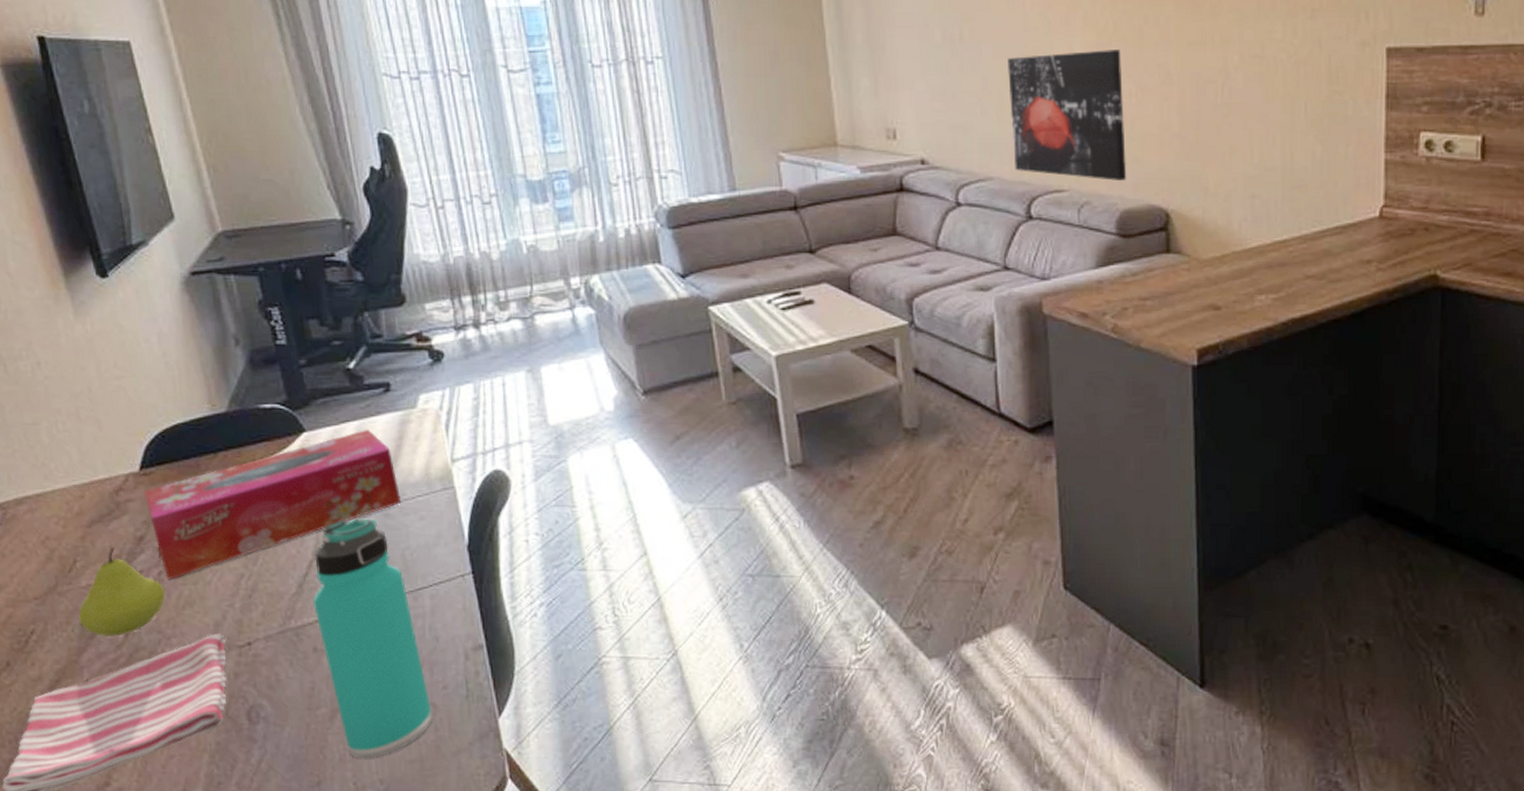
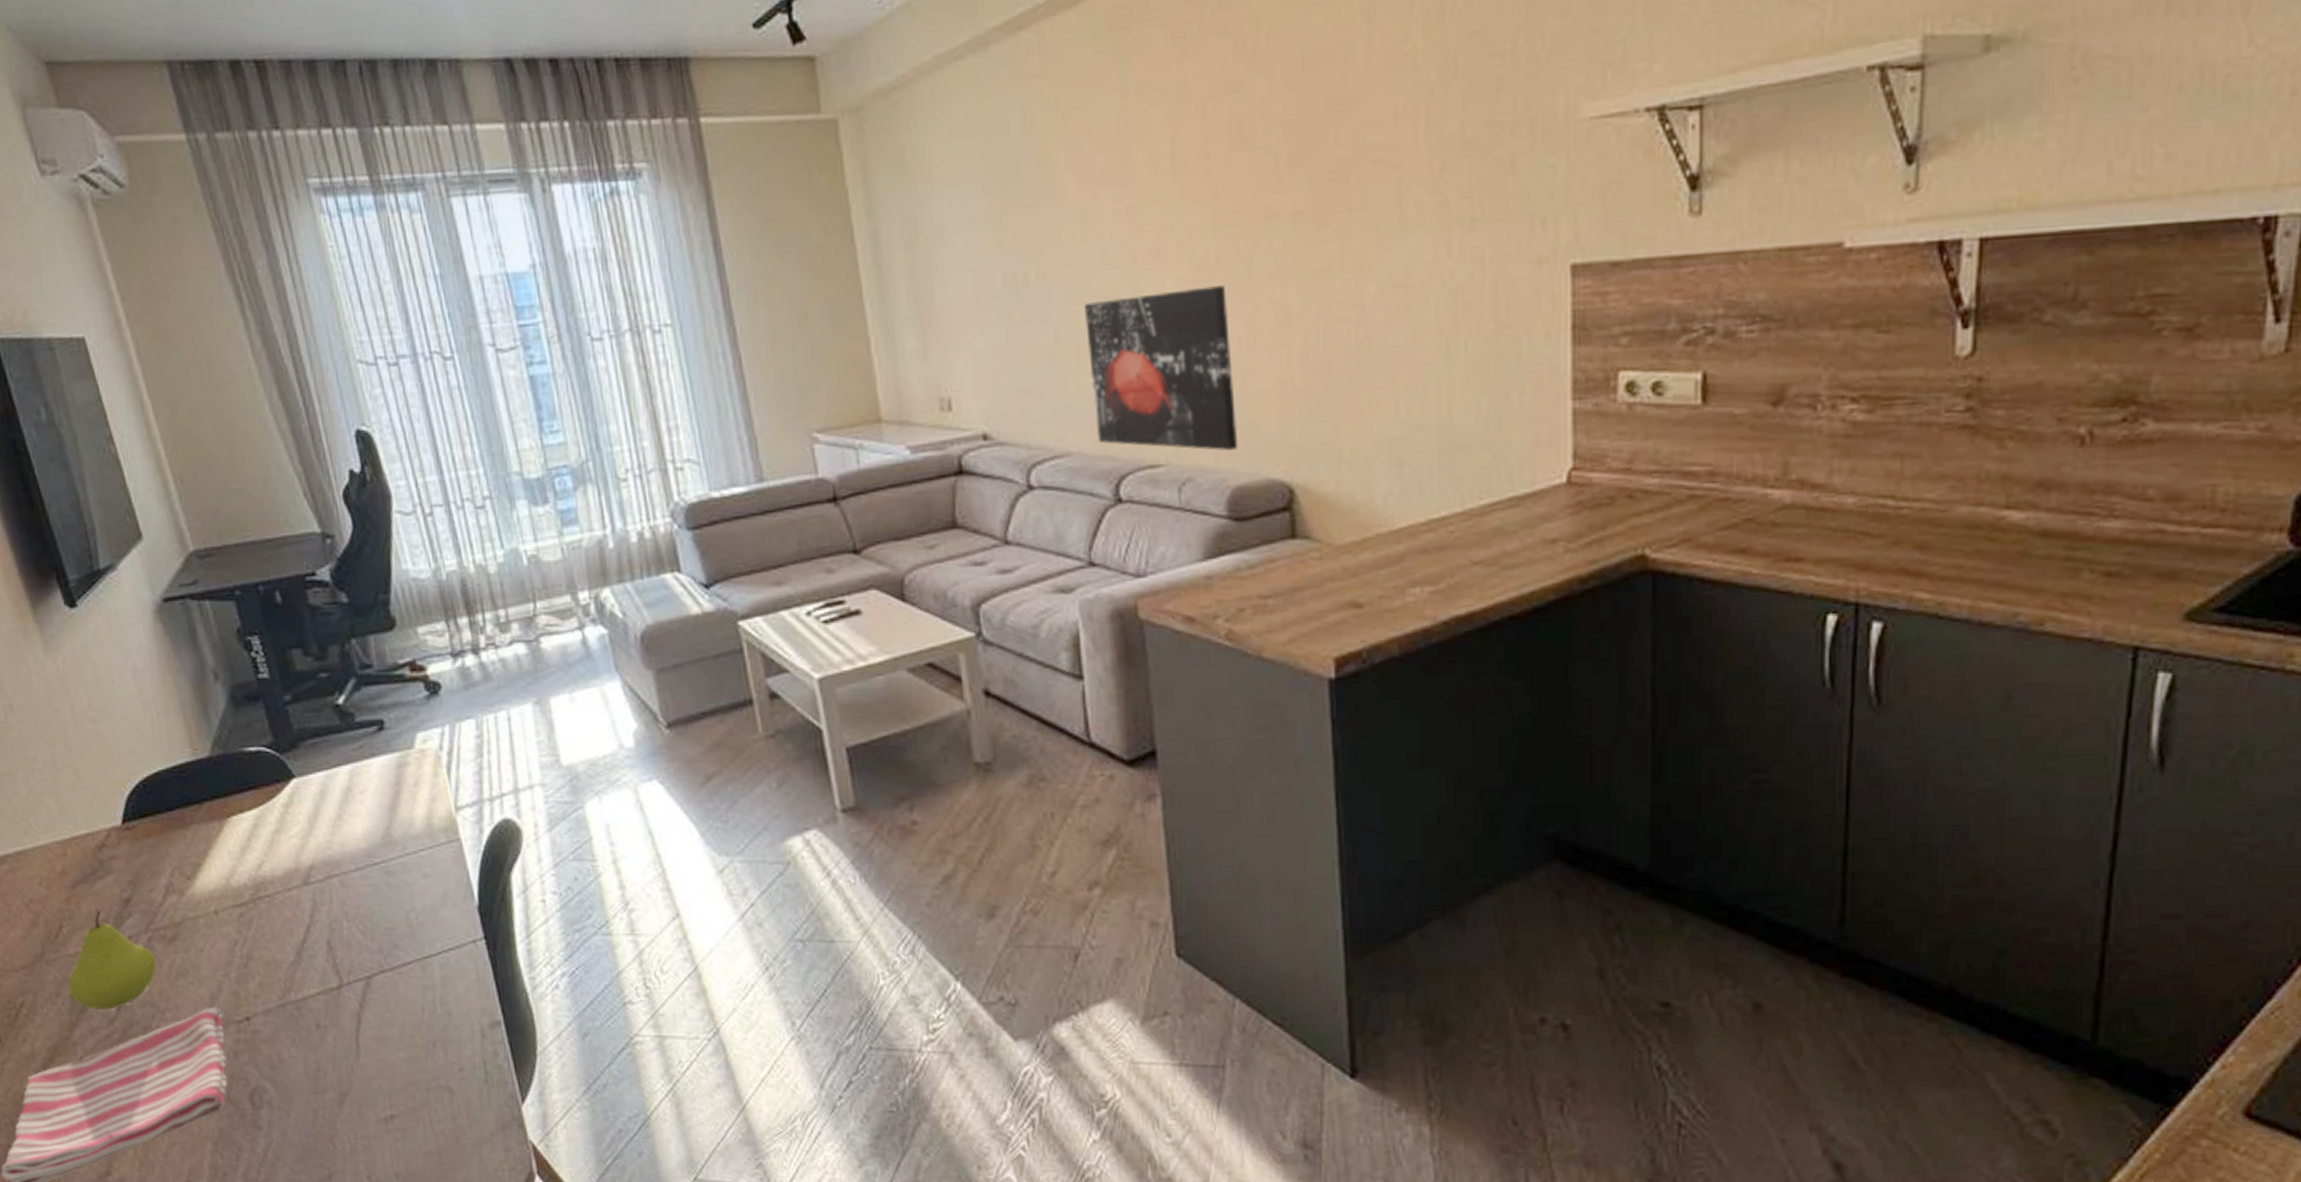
tissue box: present [144,429,402,580] -> none [127,773,403,947]
thermos bottle: present [313,518,433,759] -> none [312,876,450,1150]

